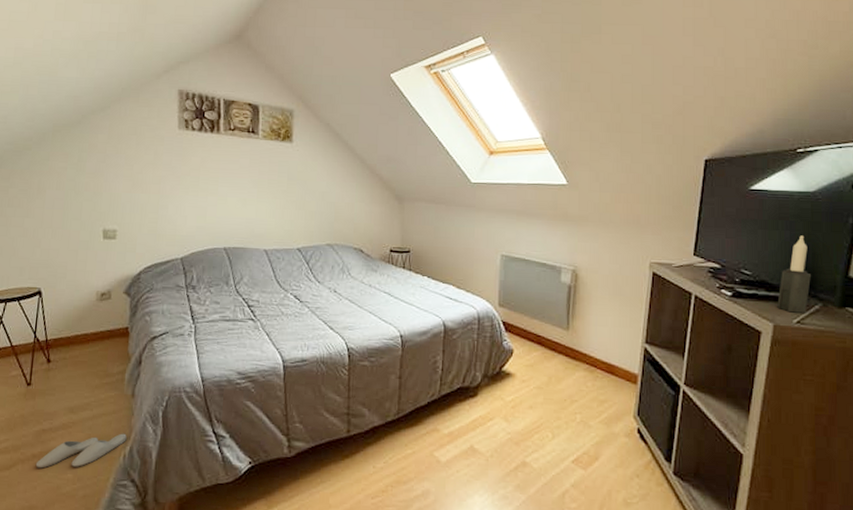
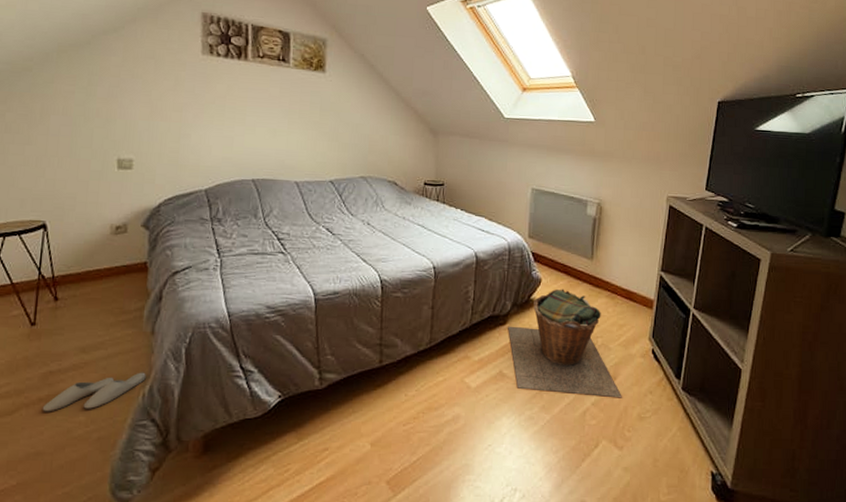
laundry basket: none [478,360,605,481] -> present [508,289,622,398]
candle: present [777,235,812,313] -> none [775,172,805,242]

